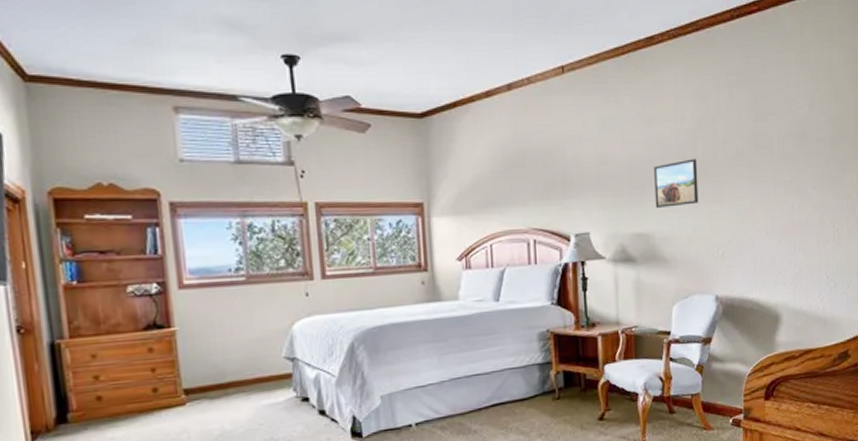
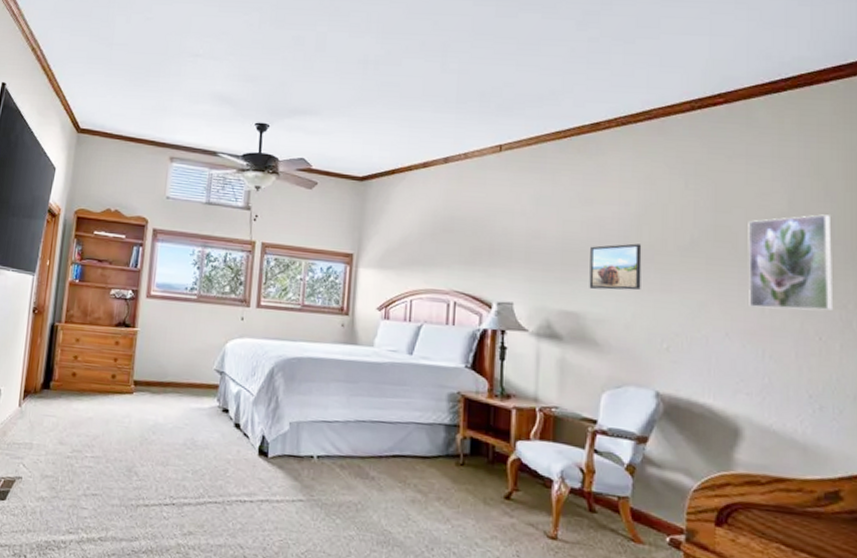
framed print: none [780,115,842,206] -> present [748,214,832,311]

